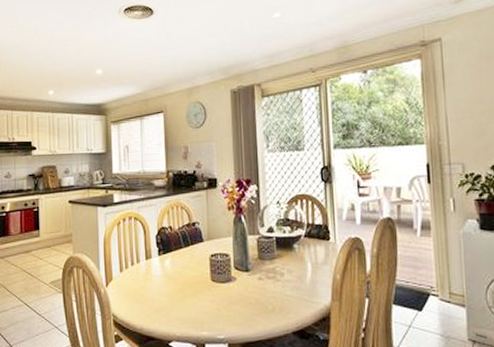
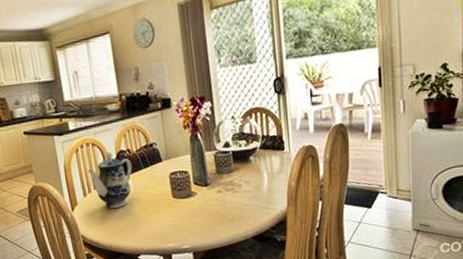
teapot: none [127,228,173,288] -> present [87,152,132,209]

